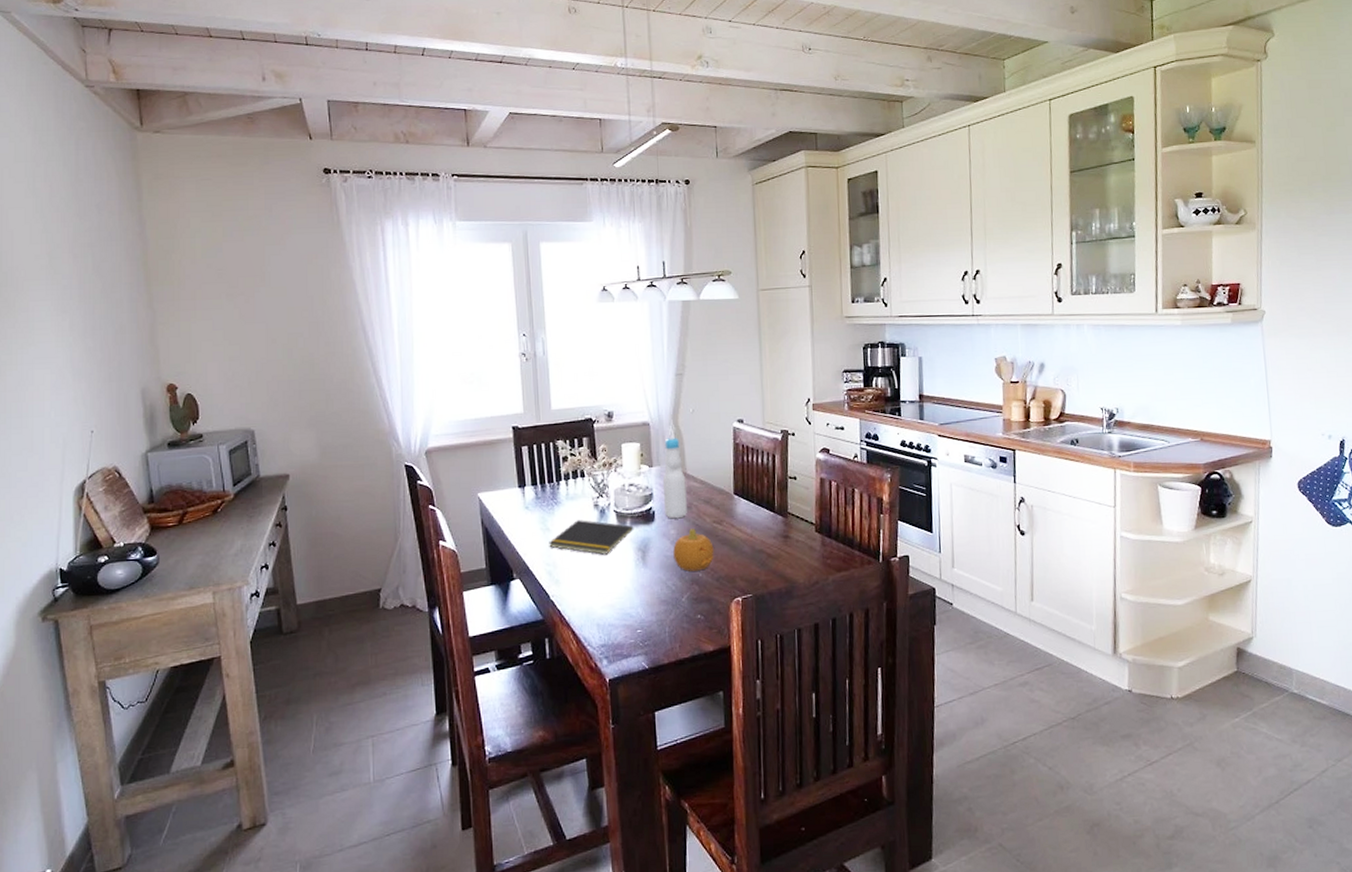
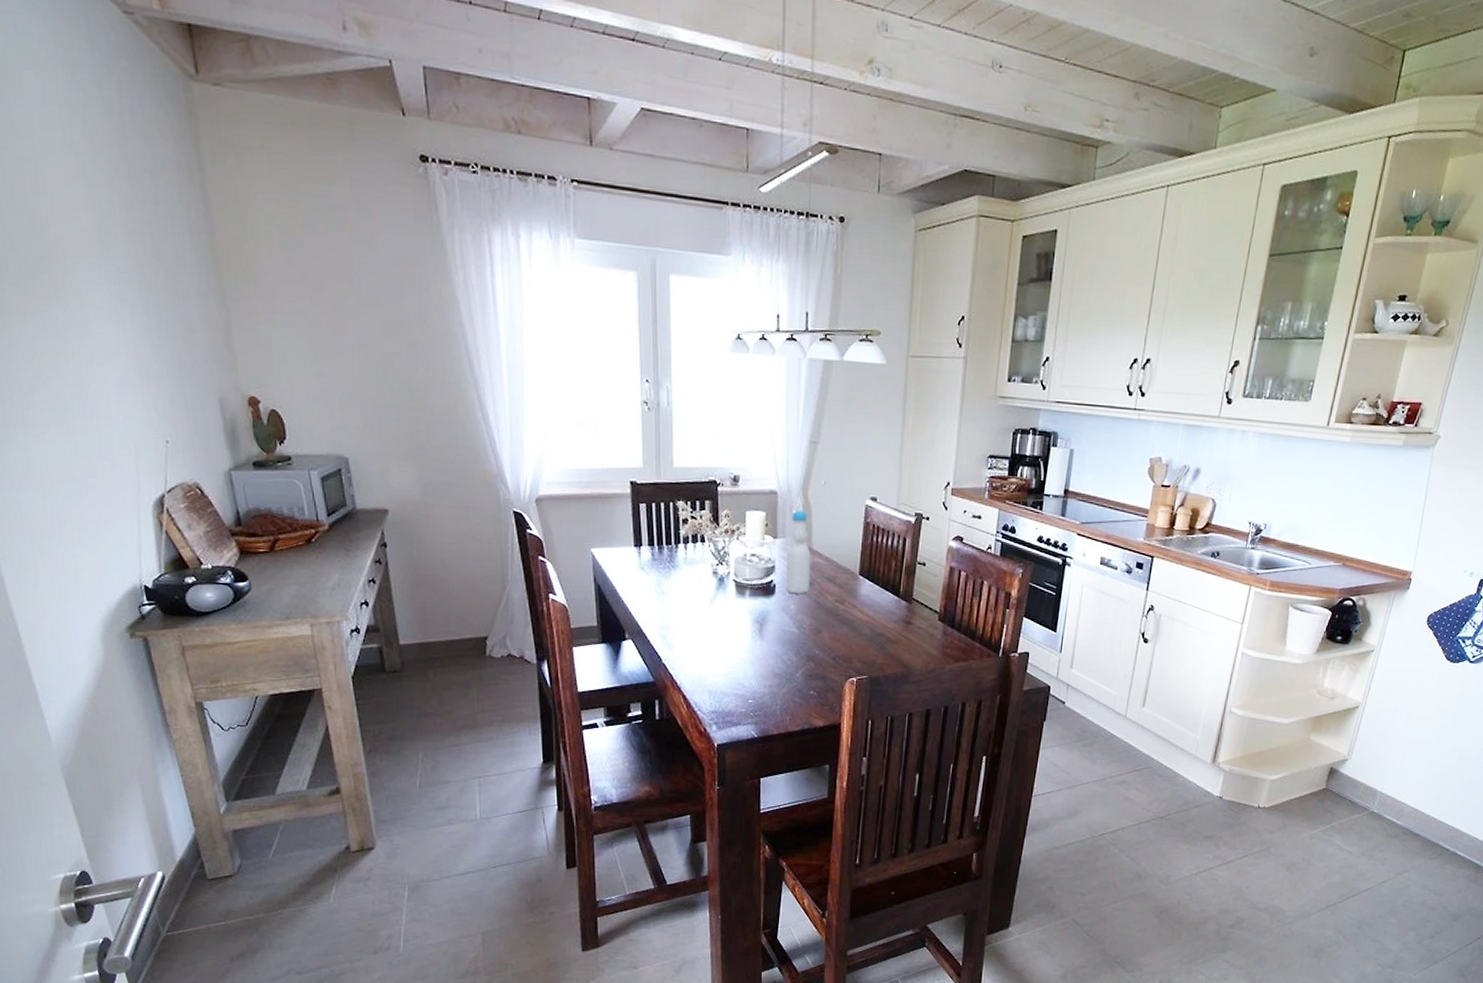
notepad: present [549,520,634,555] -> none [664,586,753,623]
fruit: present [673,529,714,571] -> none [791,606,833,648]

